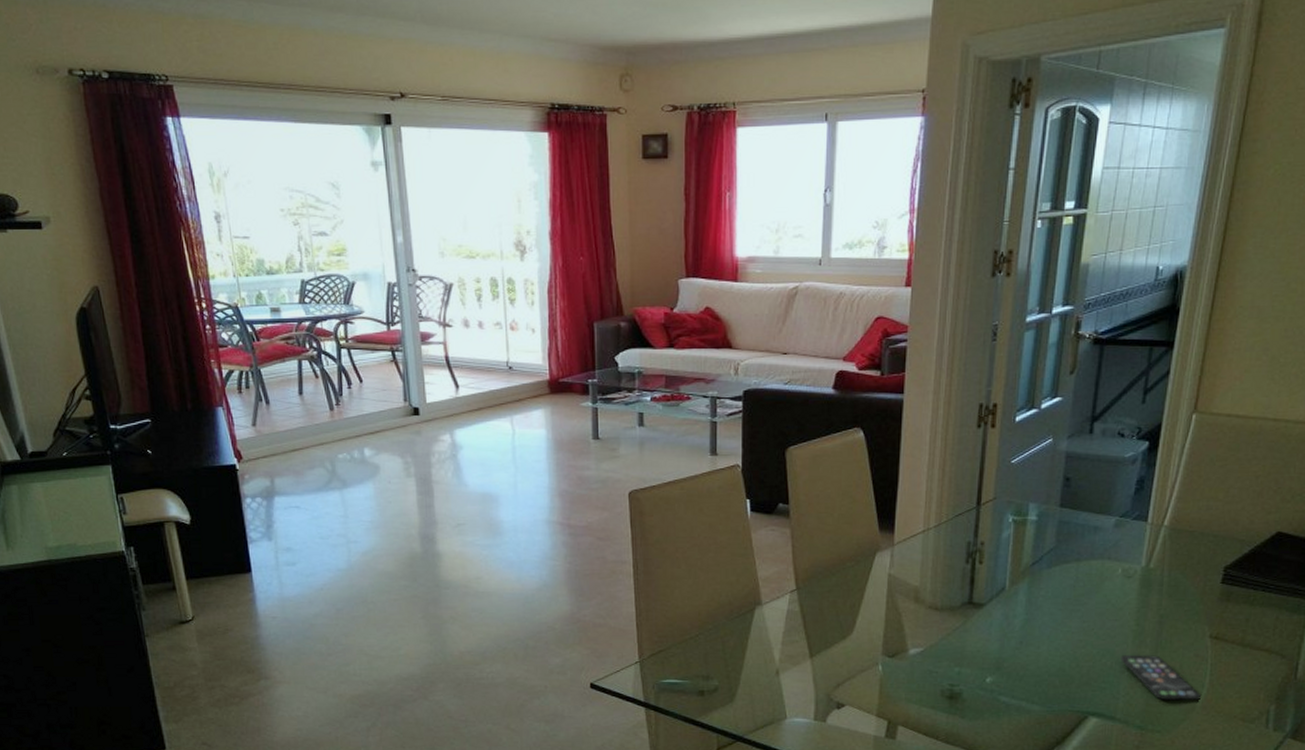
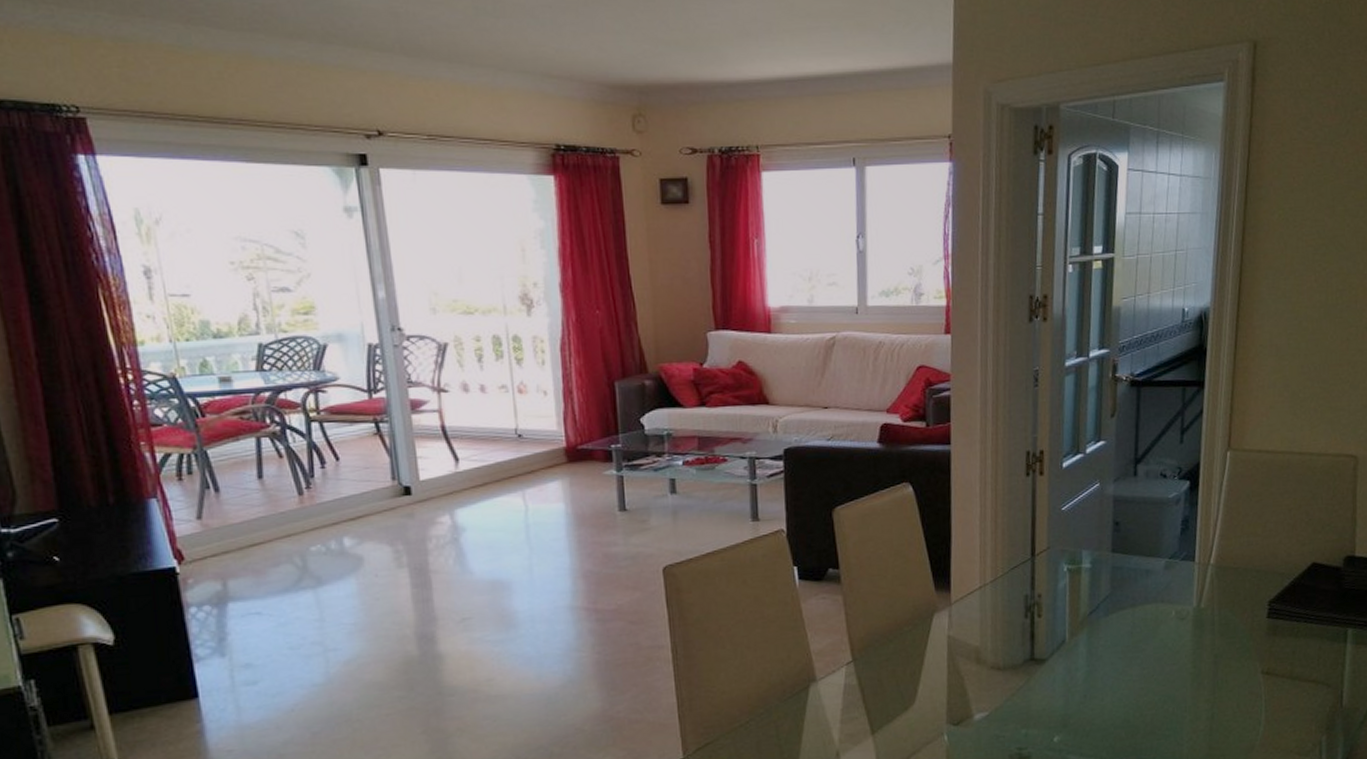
smartphone: present [1120,654,1201,701] -> none [1181,696,1258,743]

